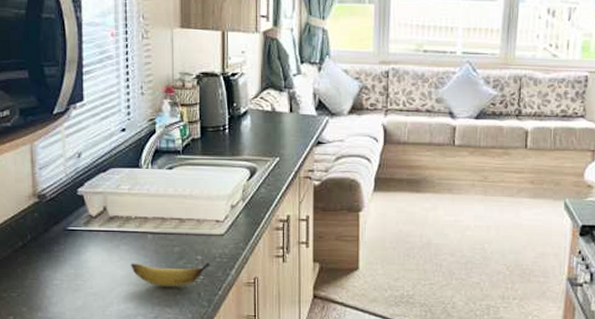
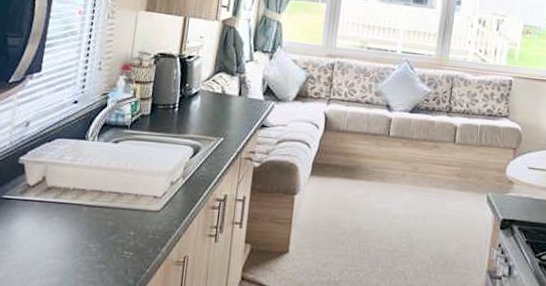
banana: present [131,263,211,287] -> none [60,235,142,263]

